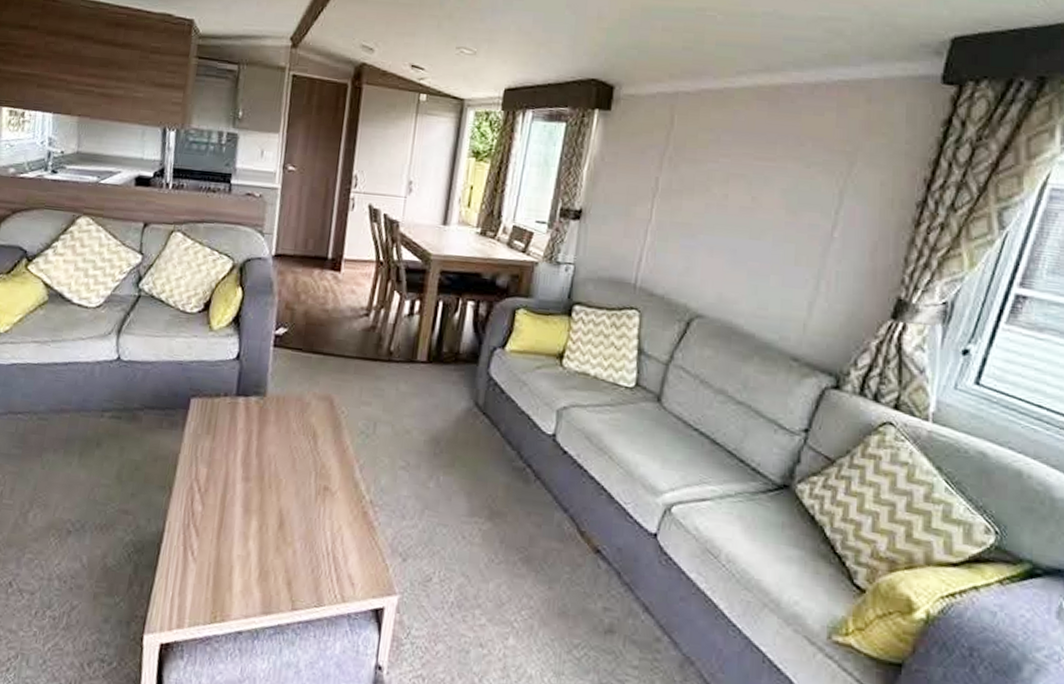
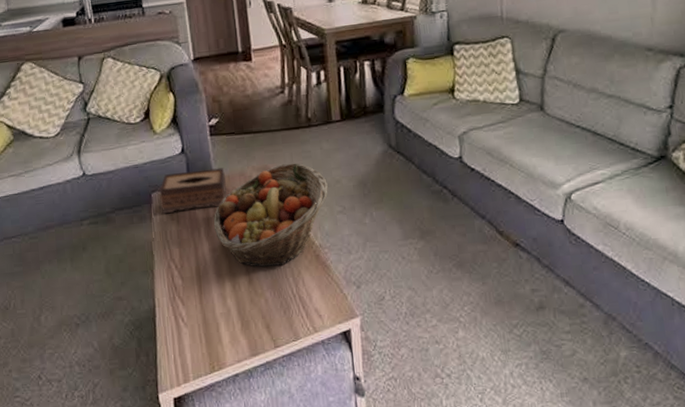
tissue box: none [197,379,281,431] -> present [159,167,227,213]
fruit basket: none [253,397,396,516] -> present [213,163,328,267]

